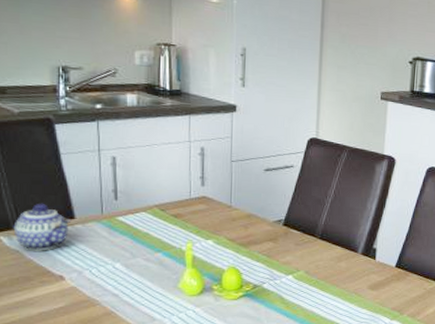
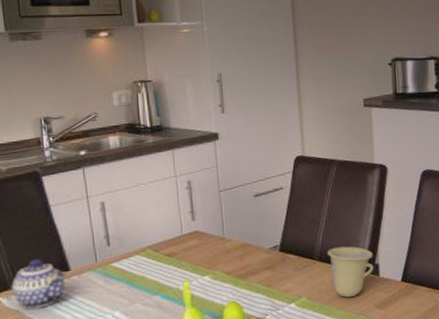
cup: none [329,228,372,275] -> present [327,246,374,297]

